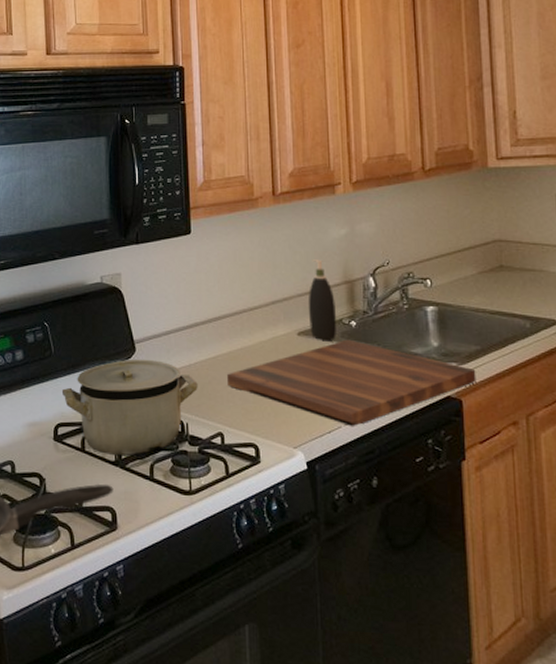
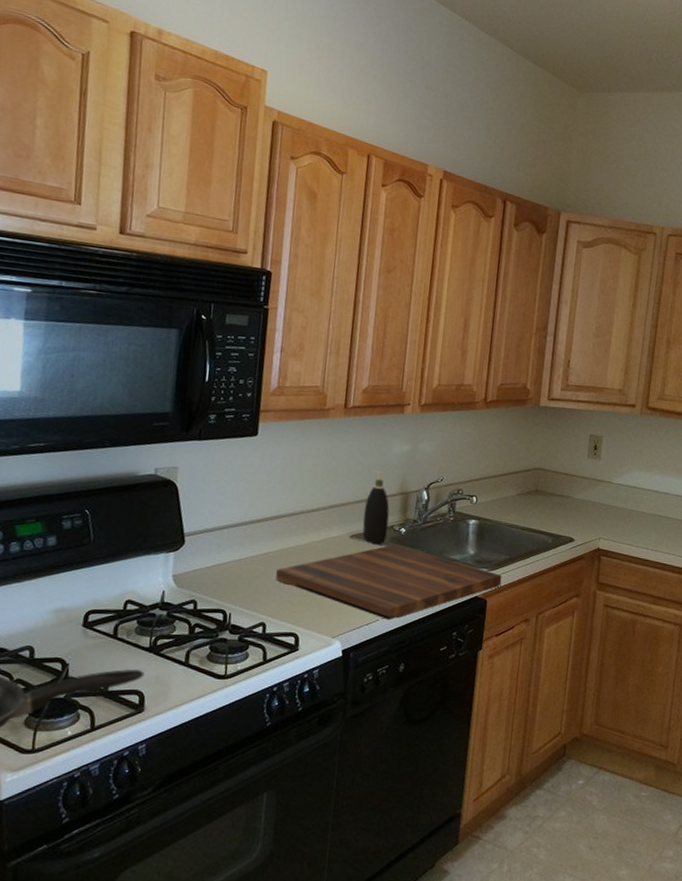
saucepan: present [61,360,198,457] -> none [97,551,246,644]

